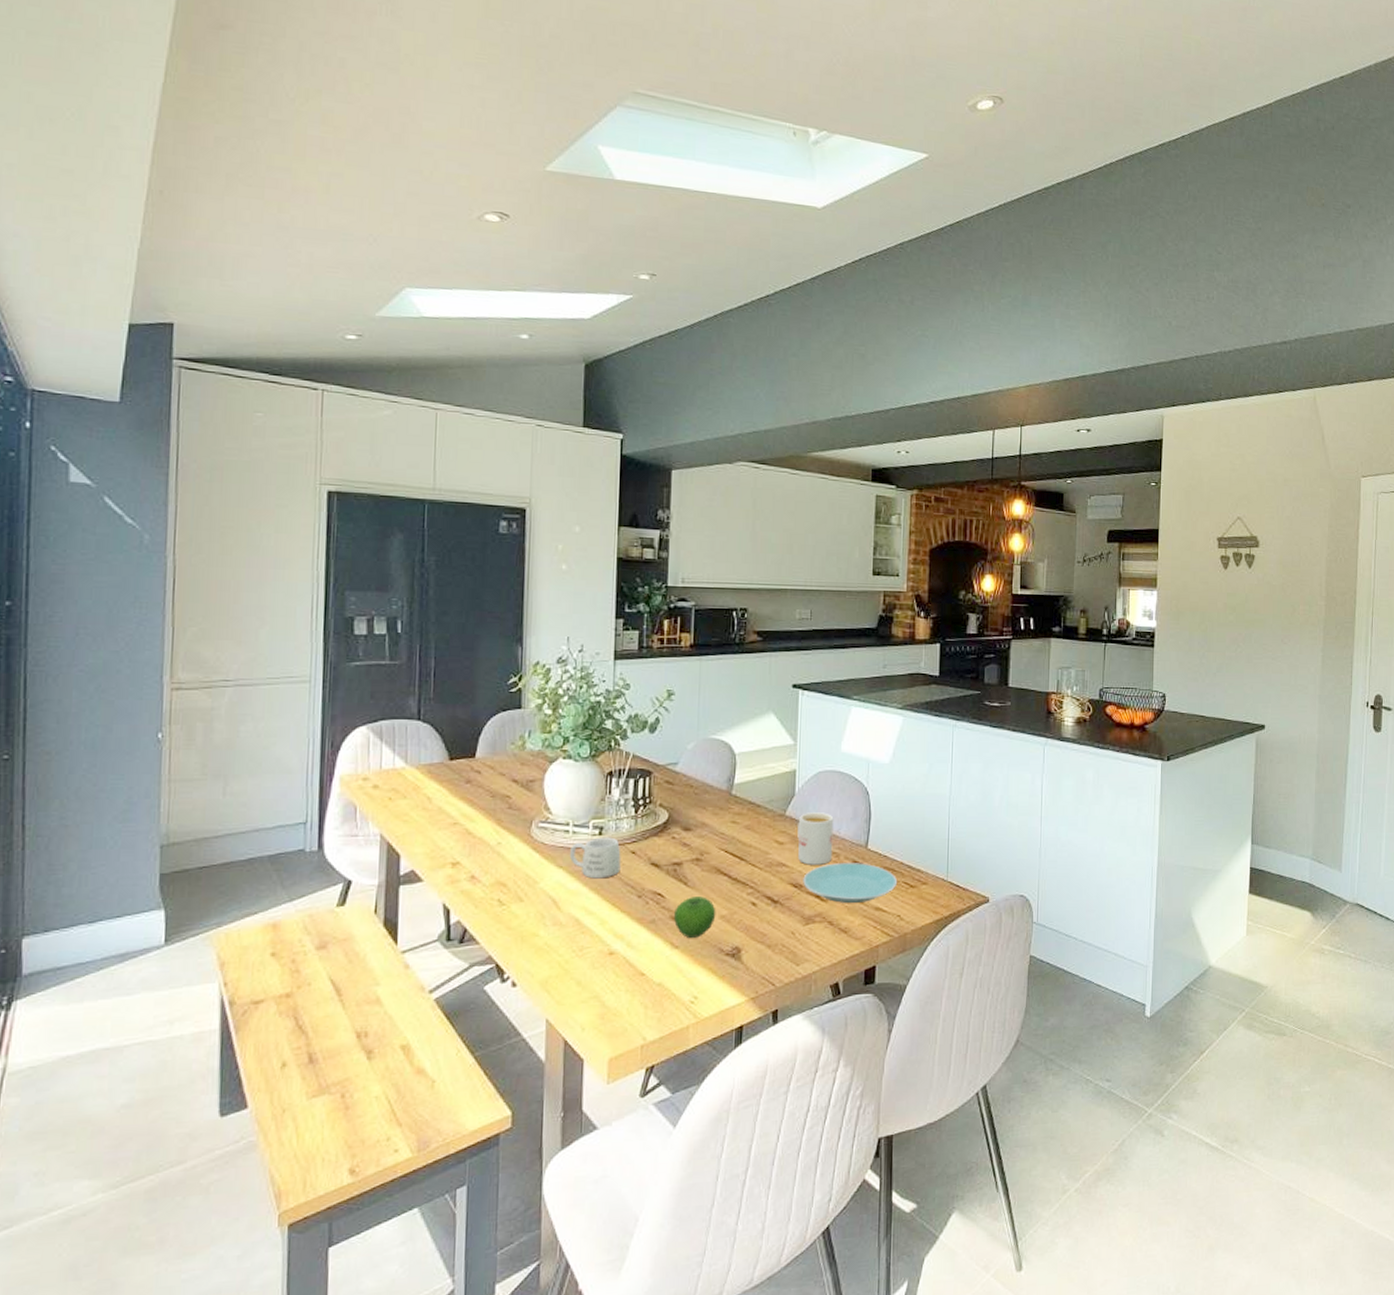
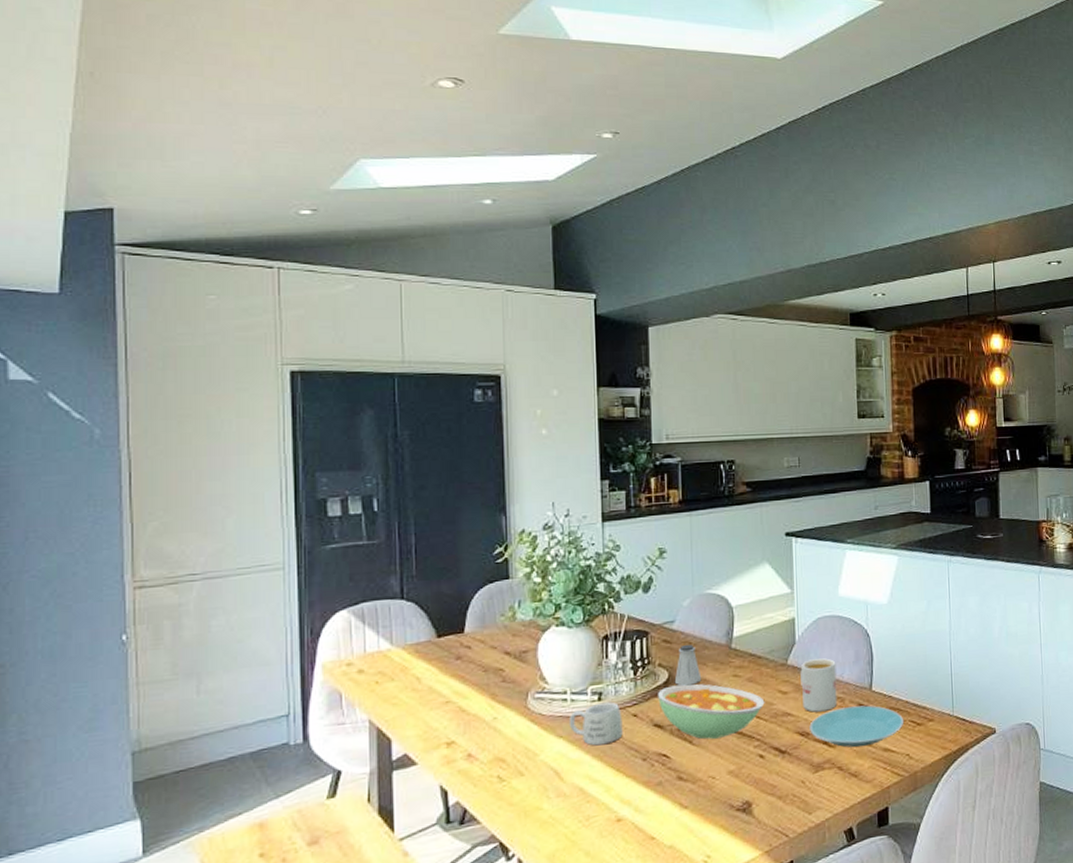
casserole: none [657,826,761,882] -> present [658,683,765,740]
saltshaker: none [673,787,701,828] -> present [674,644,702,686]
apple: present [673,896,716,938] -> none [680,753,724,797]

